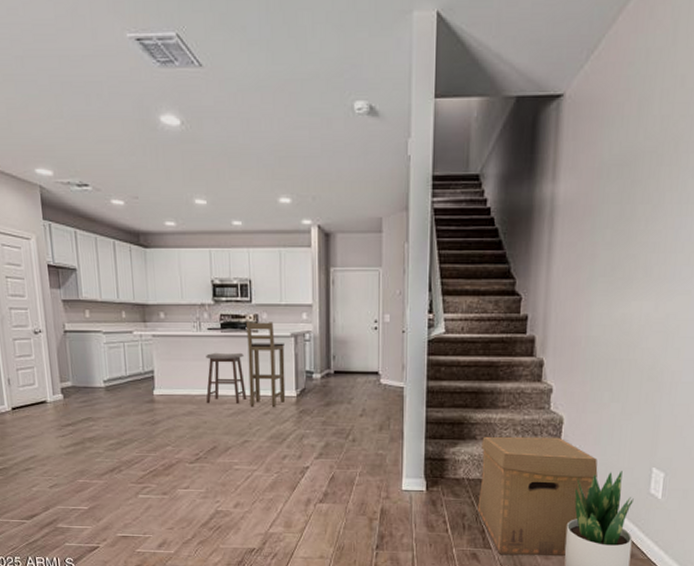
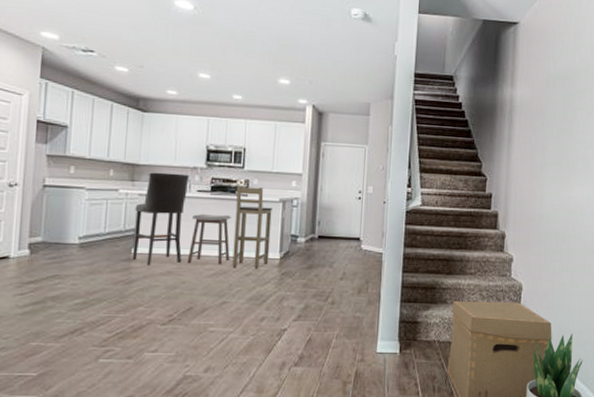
bar stool: none [150,311,200,406] -> present [133,172,190,266]

